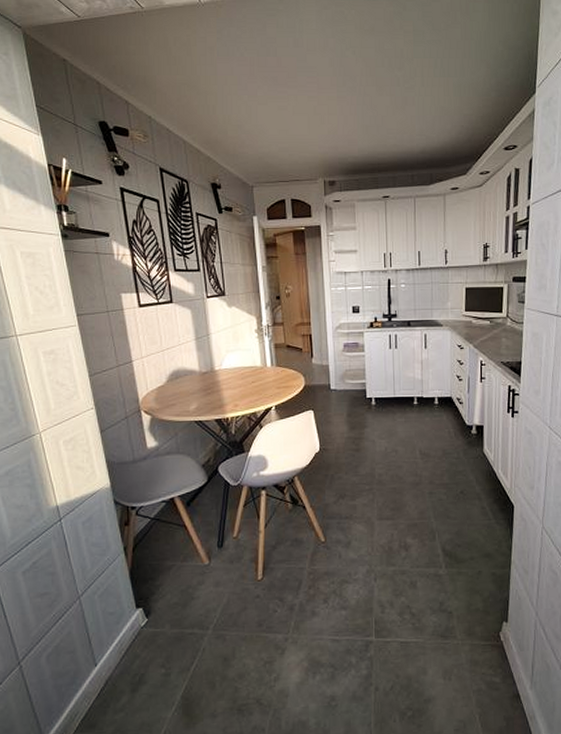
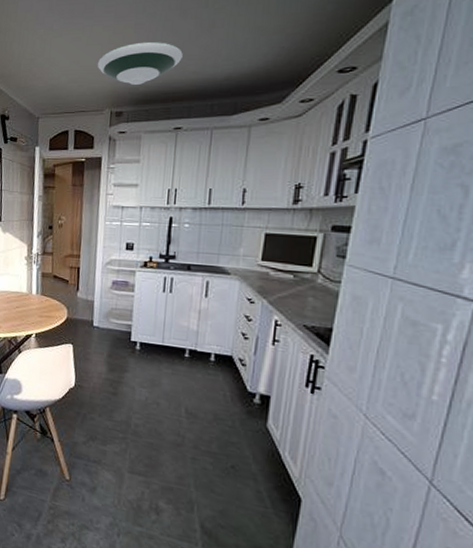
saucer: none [305,115,383,155] -> present [97,42,183,85]

